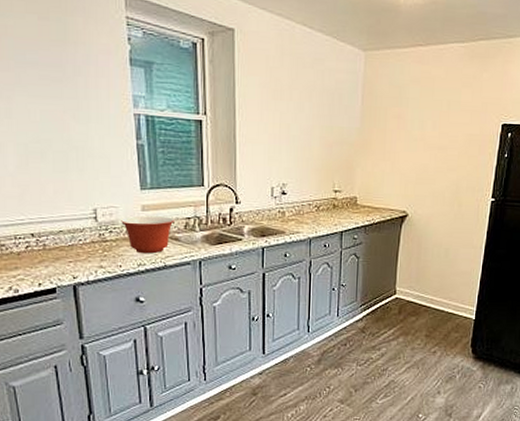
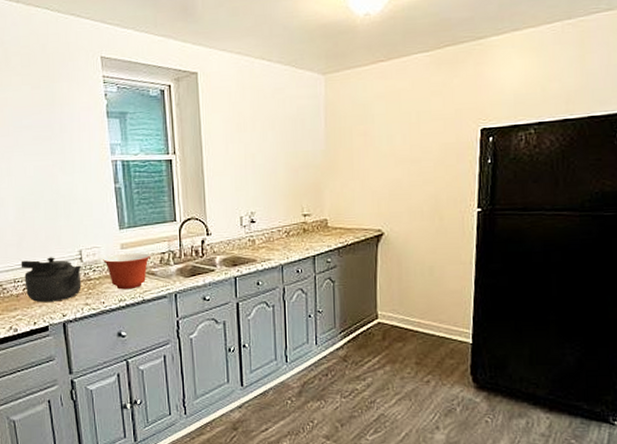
kettle: none [23,214,97,262] -> present [20,257,82,302]

